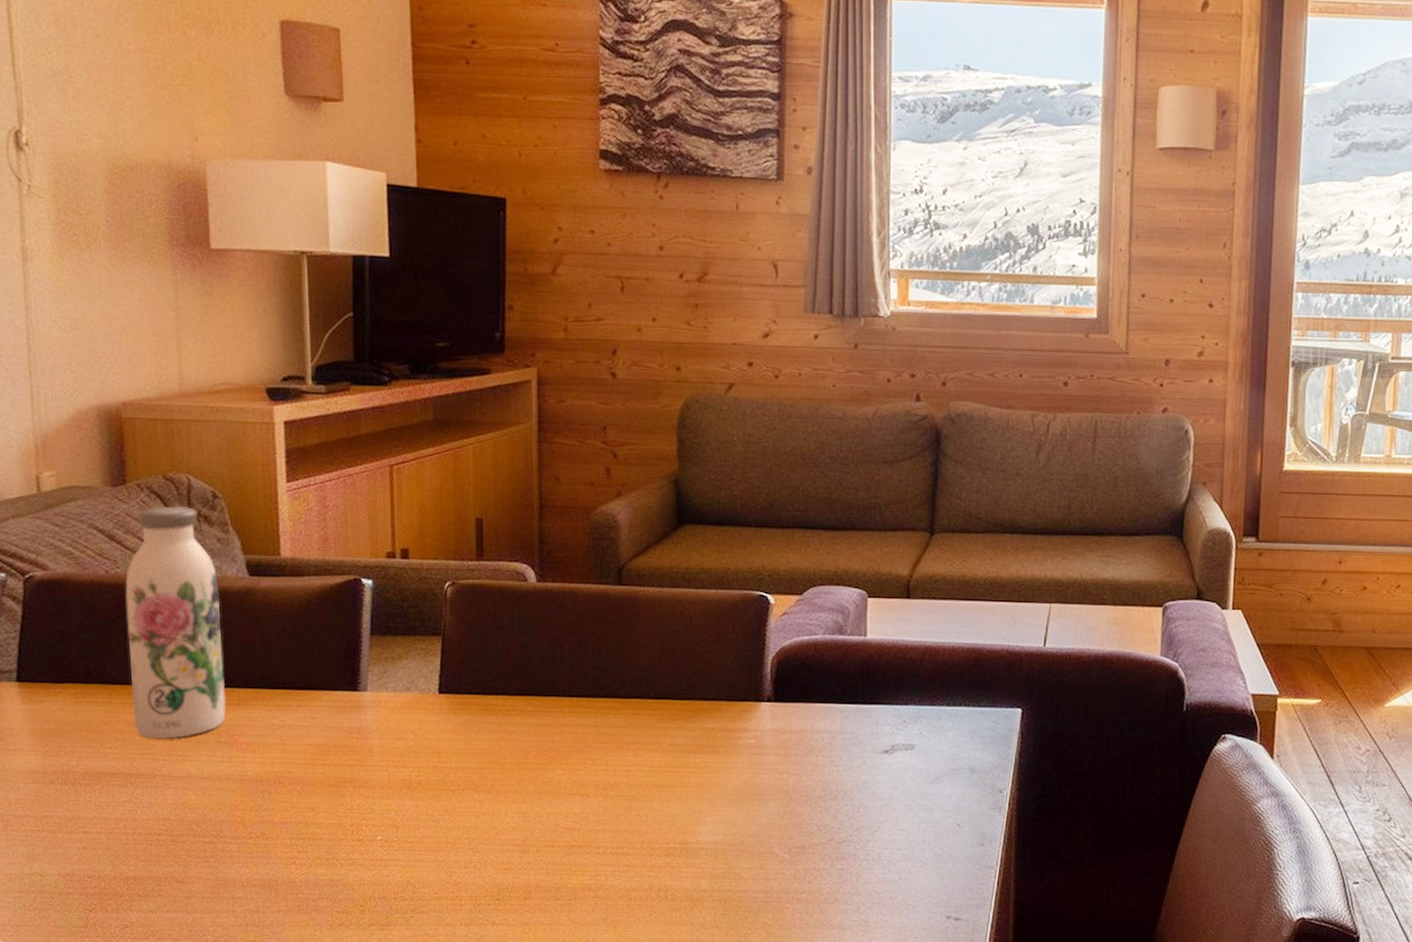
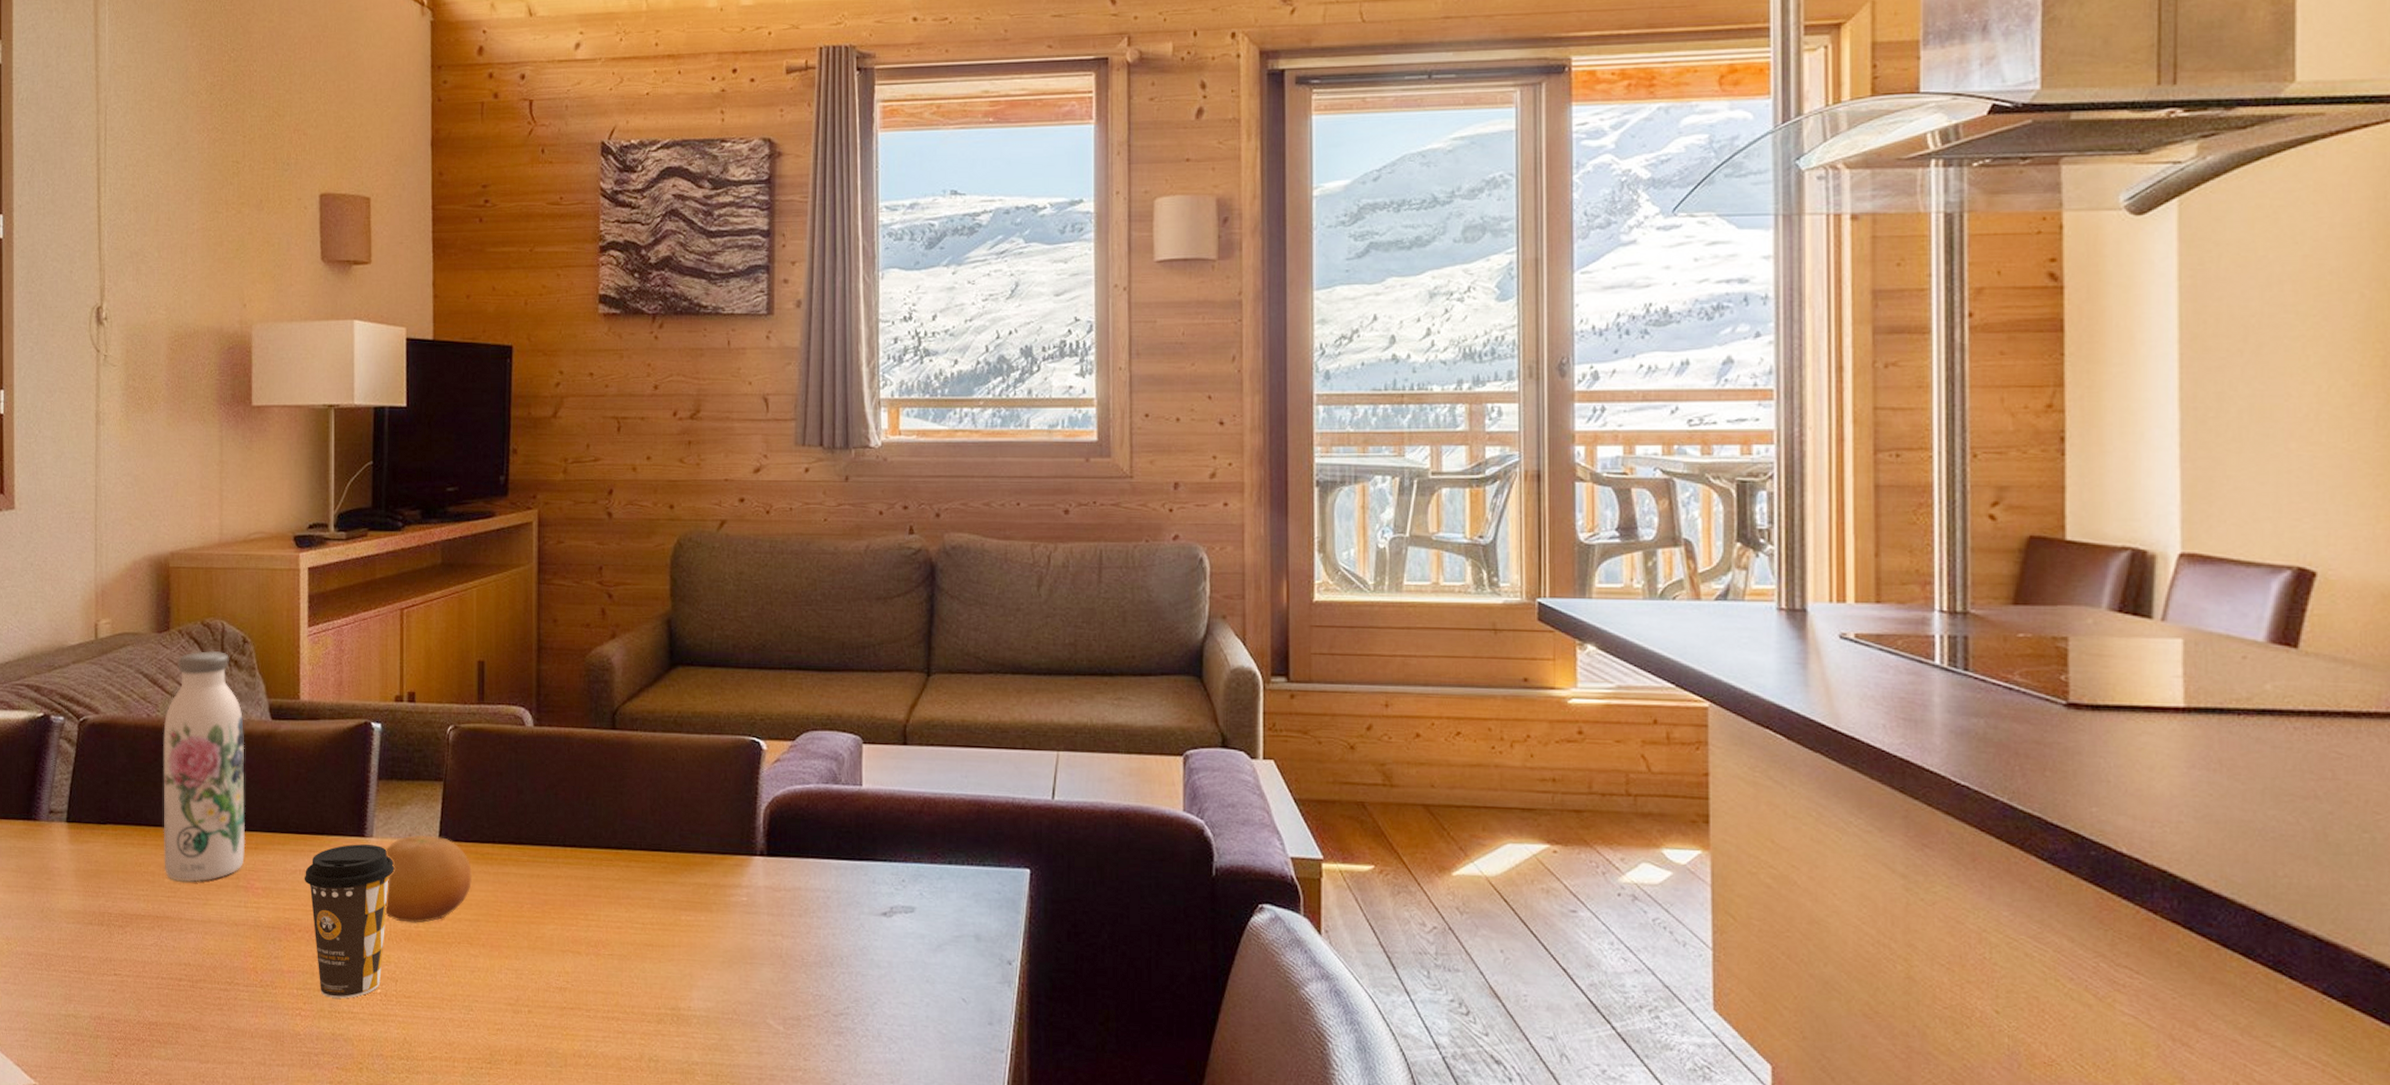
coffee cup: none [293,698,392,846] -> present [304,844,395,999]
fruit: none [382,688,475,773] -> present [385,835,472,923]

